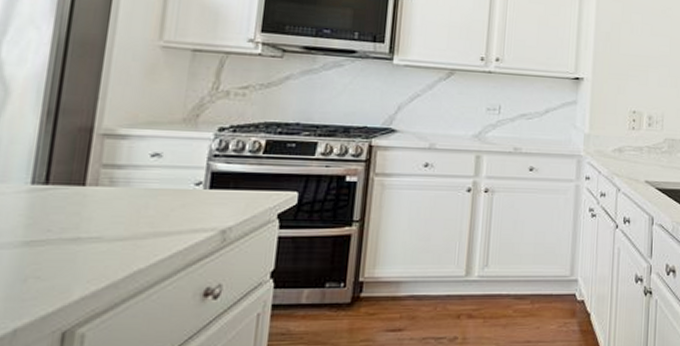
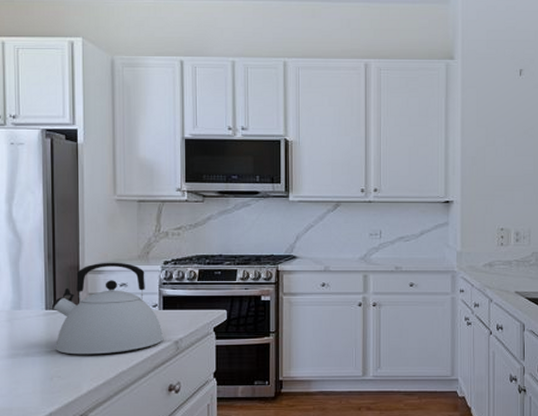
kettle: none [38,124,206,247] -> present [52,262,164,355]

